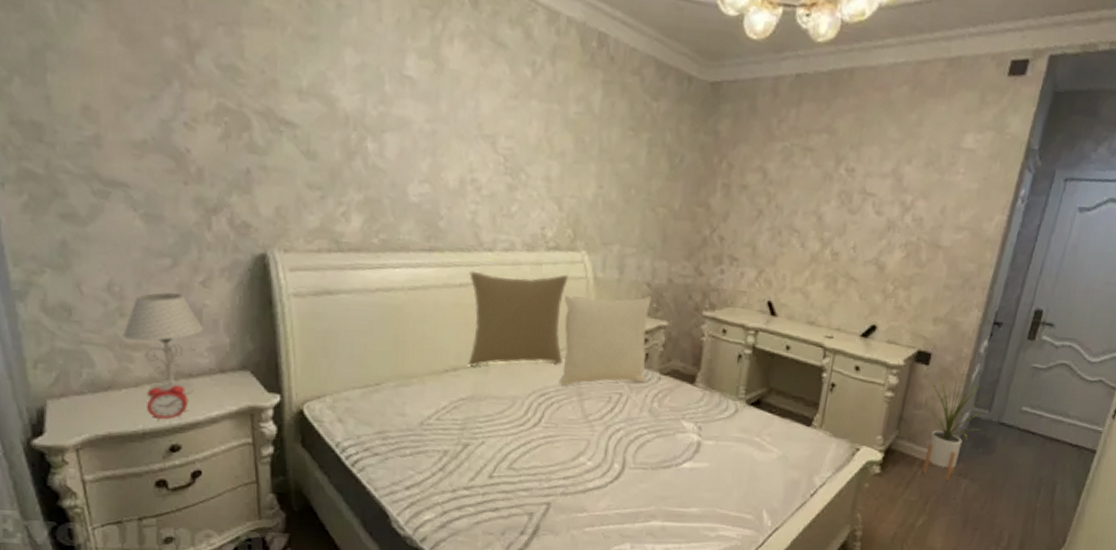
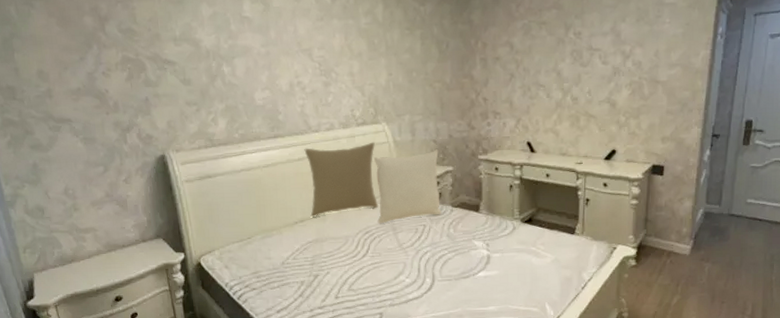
table lamp: present [123,292,204,397] -> none [77,190,129,264]
alarm clock: present [147,379,189,423] -> none [97,250,125,282]
house plant: present [921,373,990,481] -> none [662,179,718,266]

